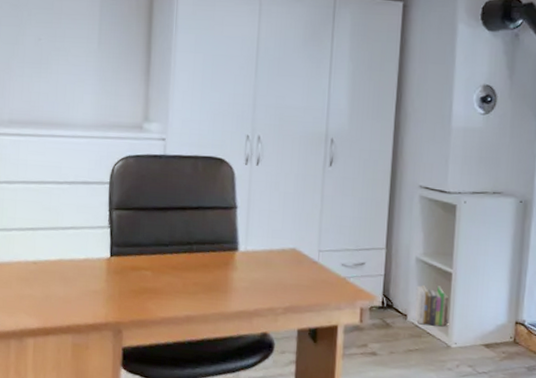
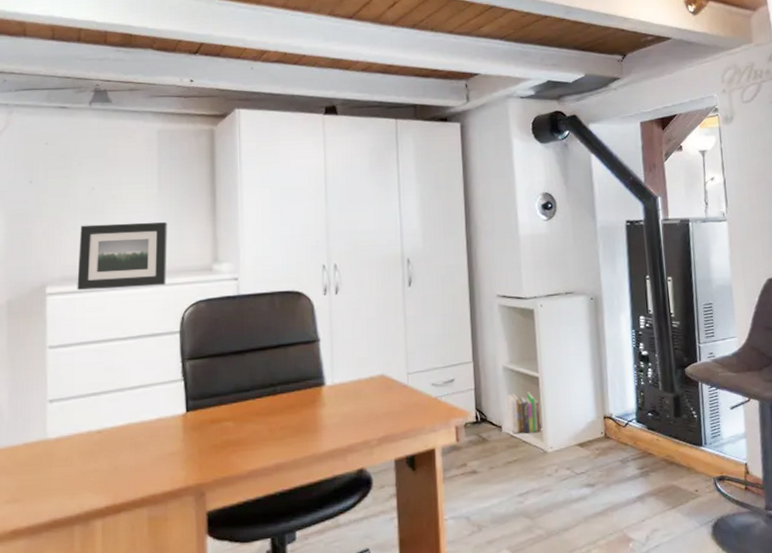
picture frame: none [22,73,104,138] -> present [77,221,167,291]

